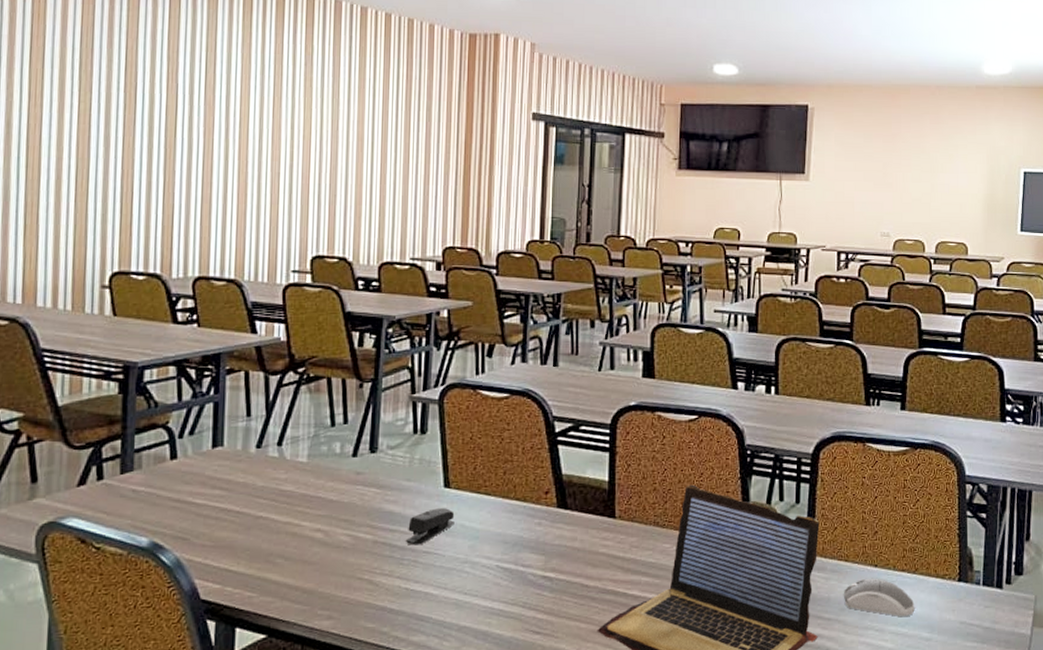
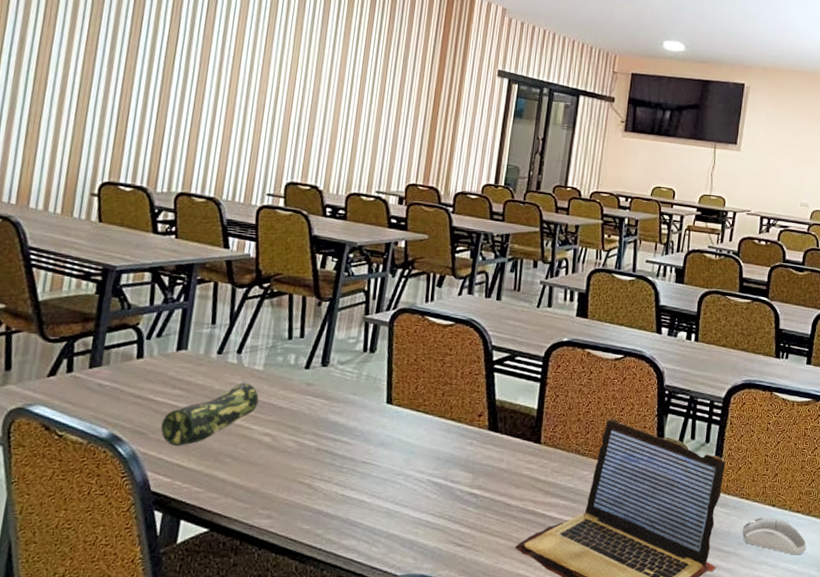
pencil case: none [204,475,306,550] -> present [160,381,259,446]
stapler: present [406,508,455,546] -> none [347,422,394,456]

